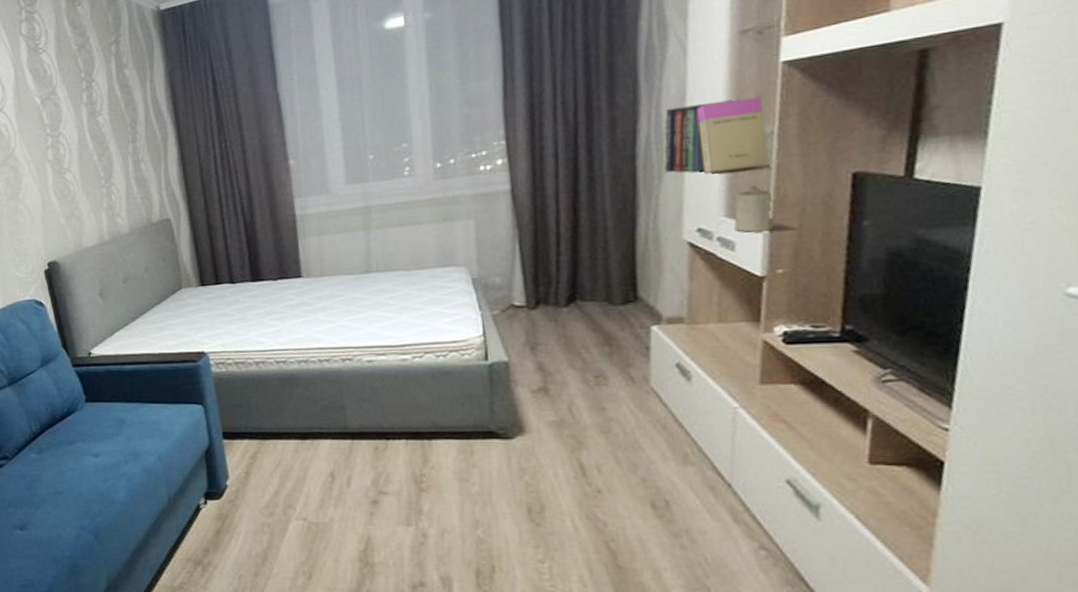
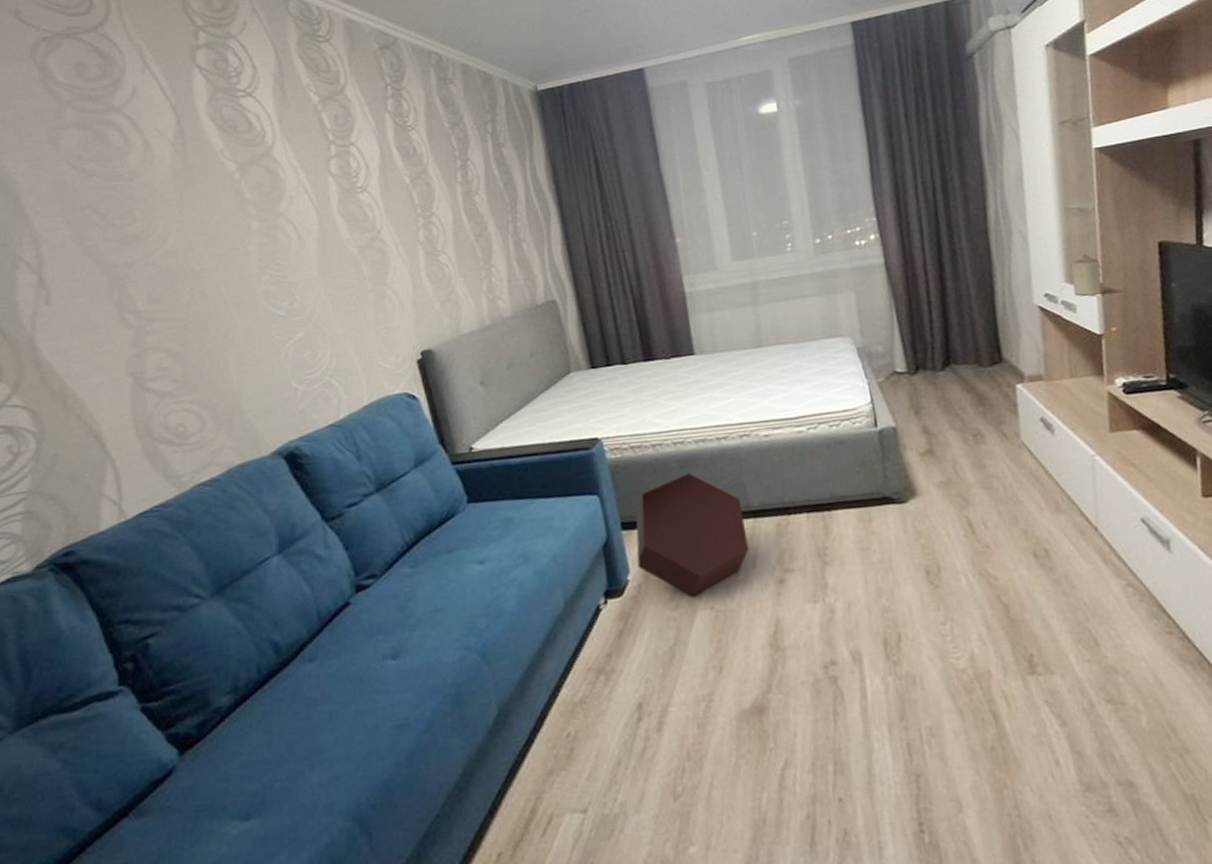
pouf: none [236,391,345,507] -> present [635,472,749,597]
books: present [662,96,769,175] -> none [1006,178,1095,246]

